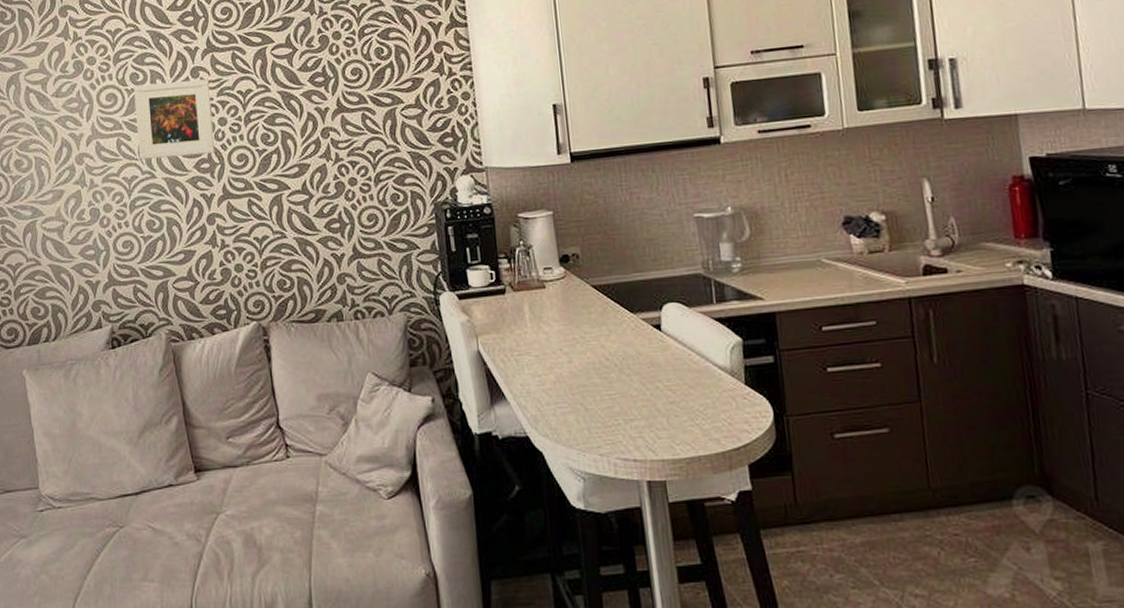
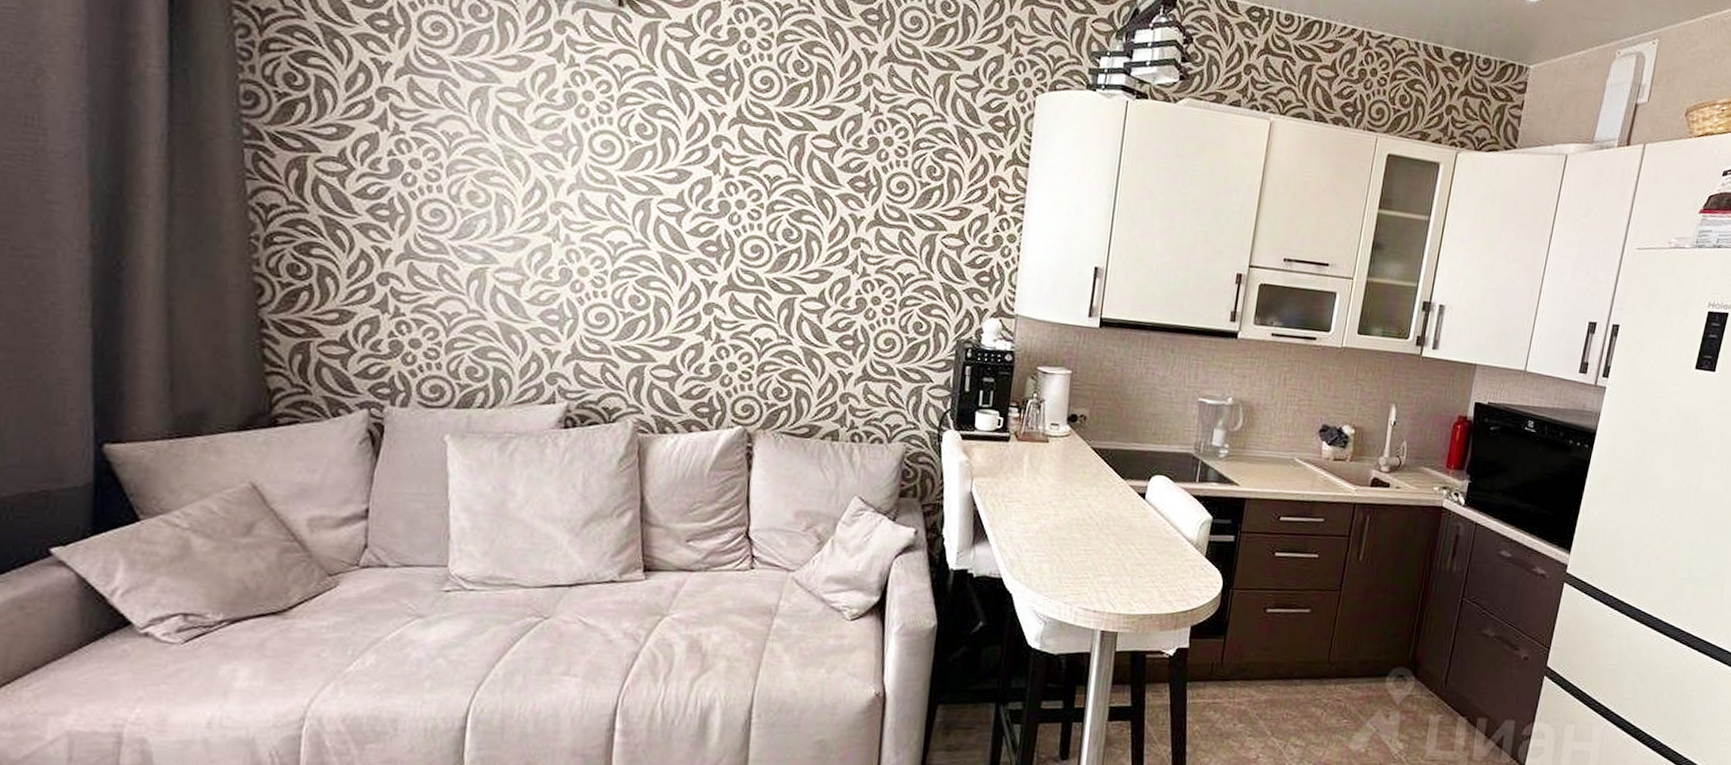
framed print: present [134,79,215,160] -> none [632,138,733,237]

